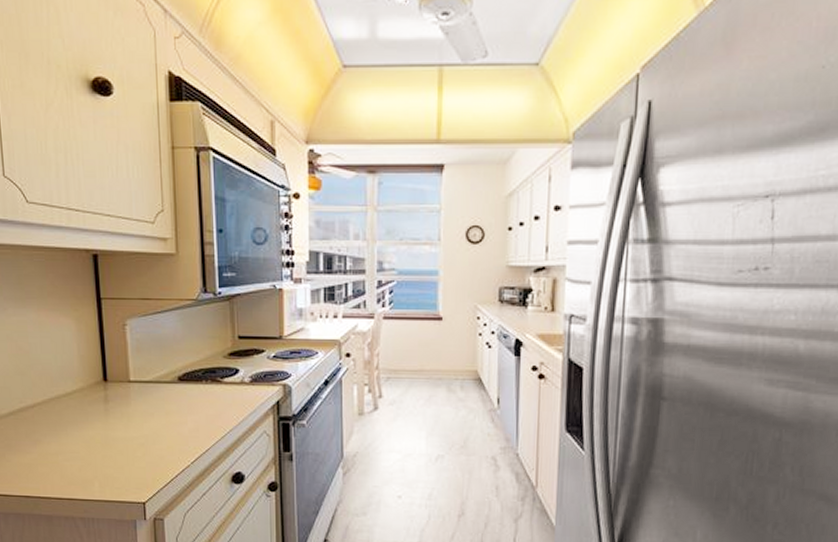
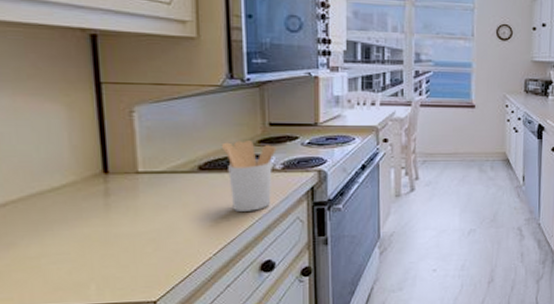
utensil holder: none [197,353,245,423] -> present [221,141,277,212]

